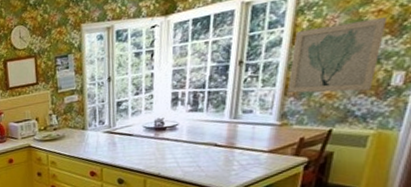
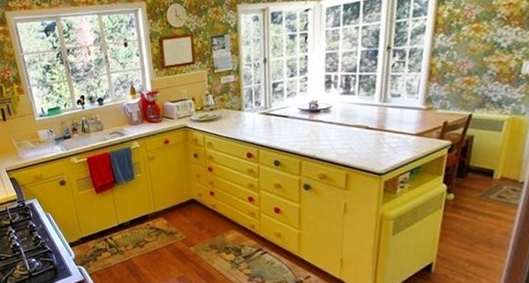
wall art: present [287,17,388,93] -> none [431,10,517,79]

